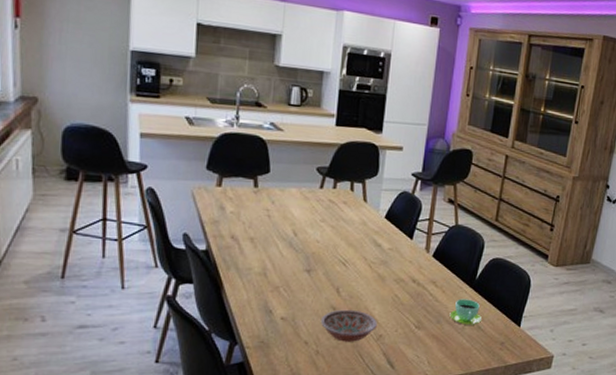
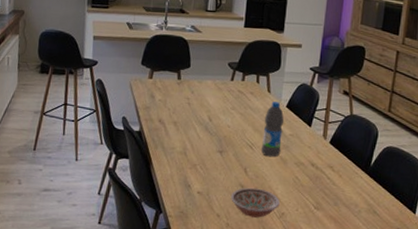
water bottle: none [355,212,383,275] -> present [260,101,285,157]
cup: present [449,299,483,325] -> none [346,183,378,210]

